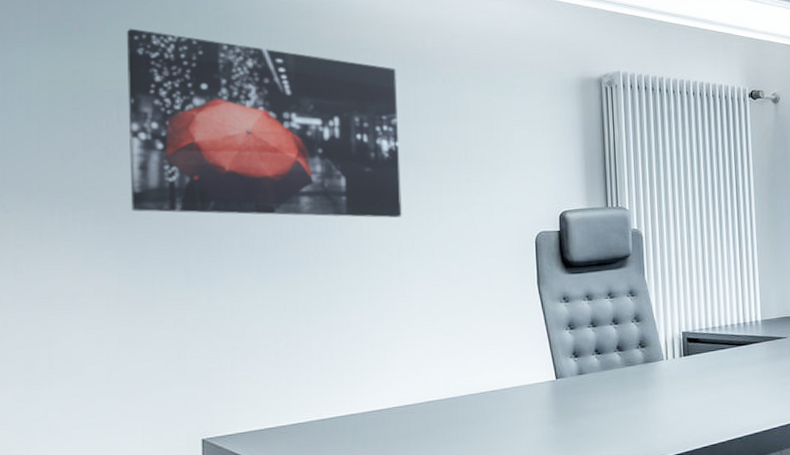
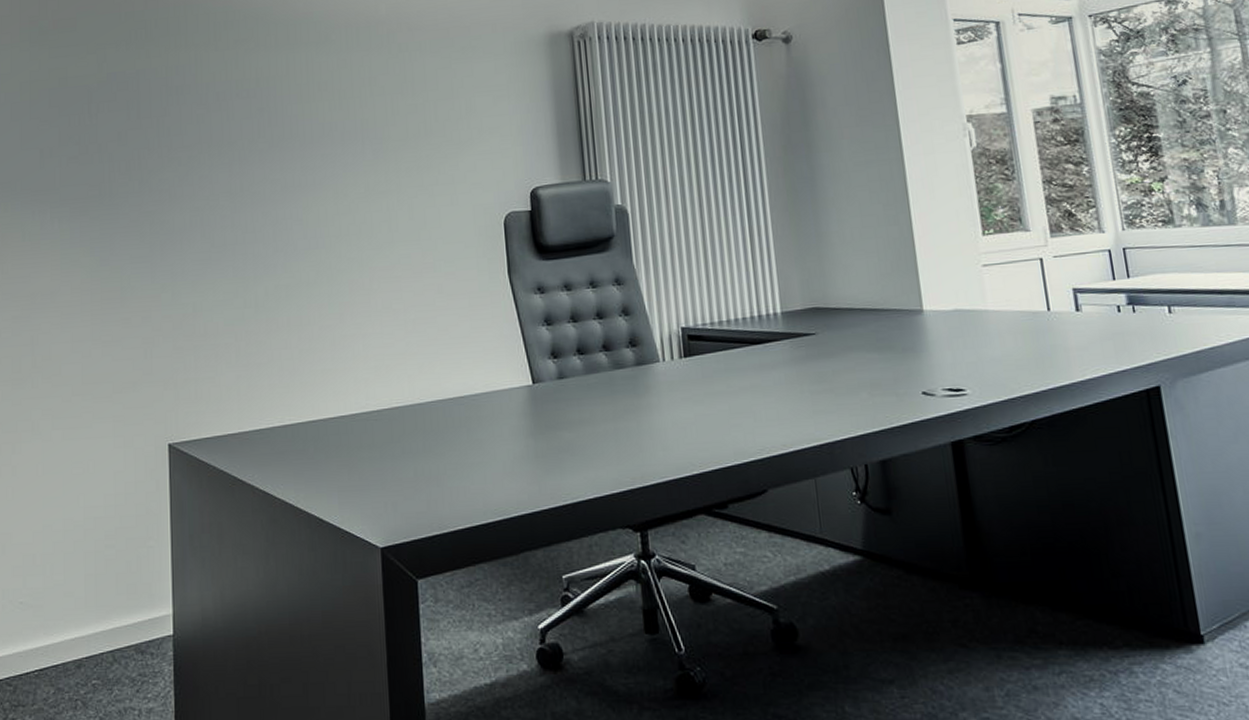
wall art: present [126,28,402,218] -> none [95,22,360,208]

